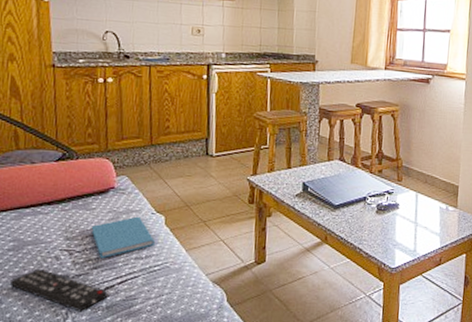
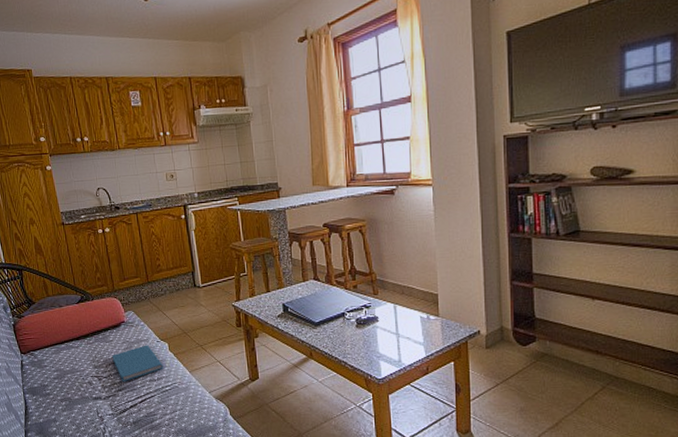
remote control: present [9,268,108,312] -> none [59,392,133,427]

